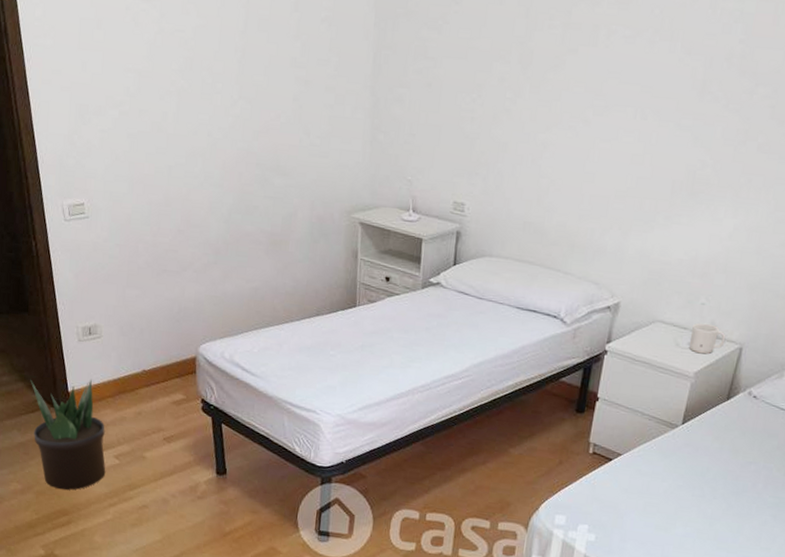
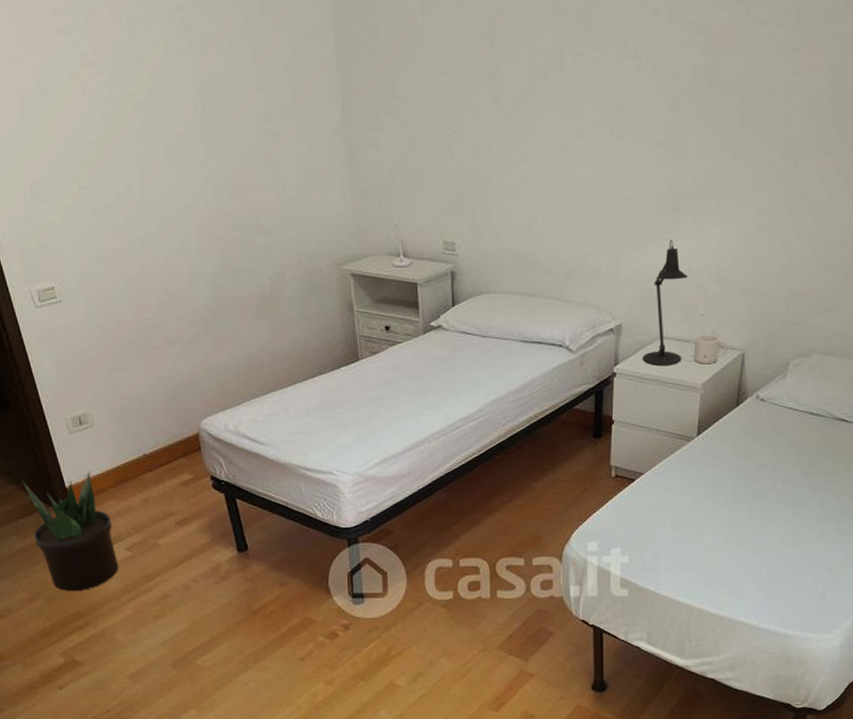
desk lamp: none [637,224,694,350] -> present [643,239,688,367]

